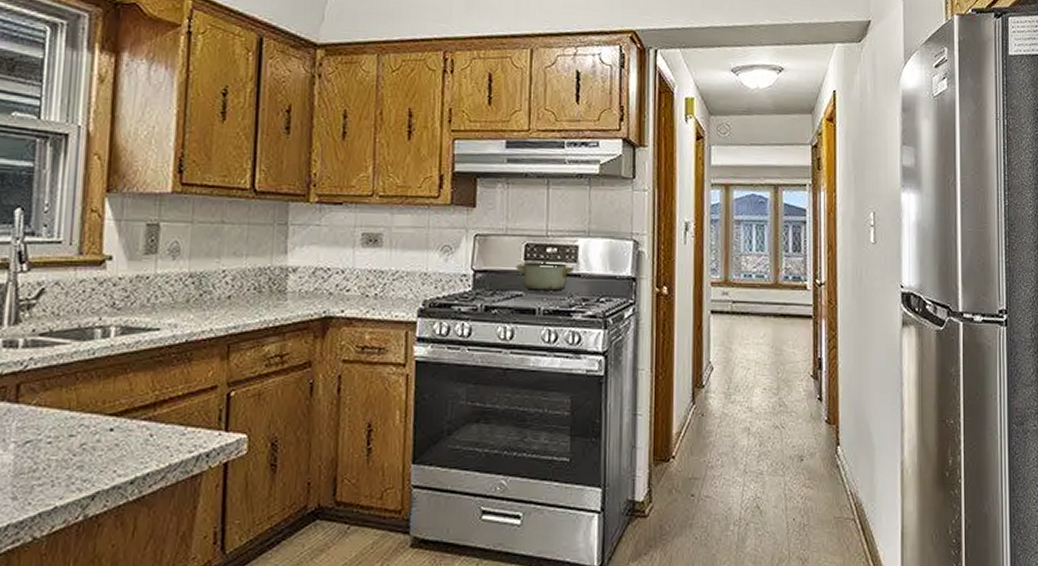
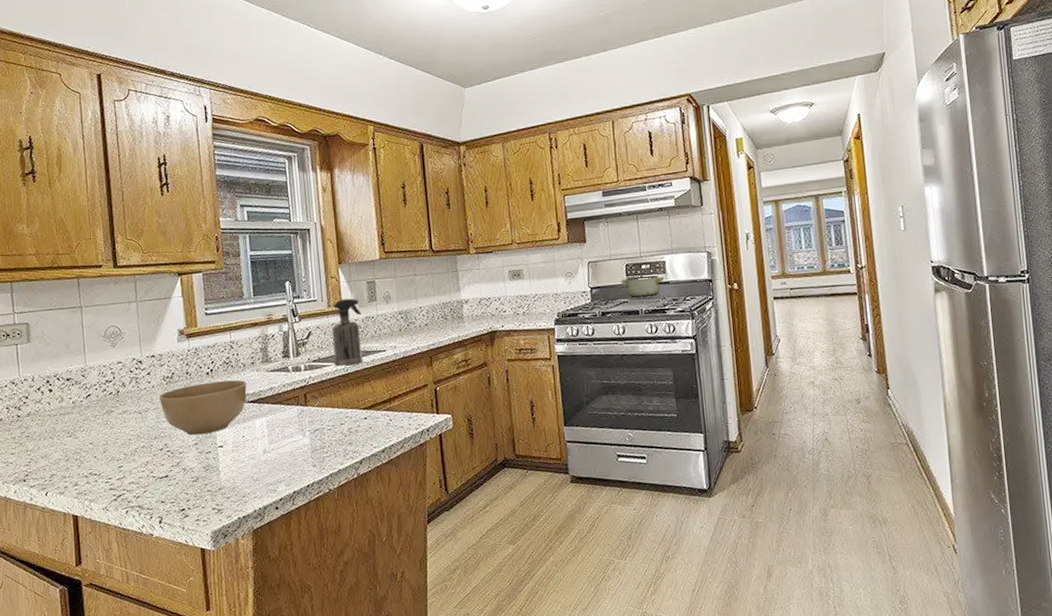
spray bottle: none [73,244,131,347] -> present [332,298,363,367]

